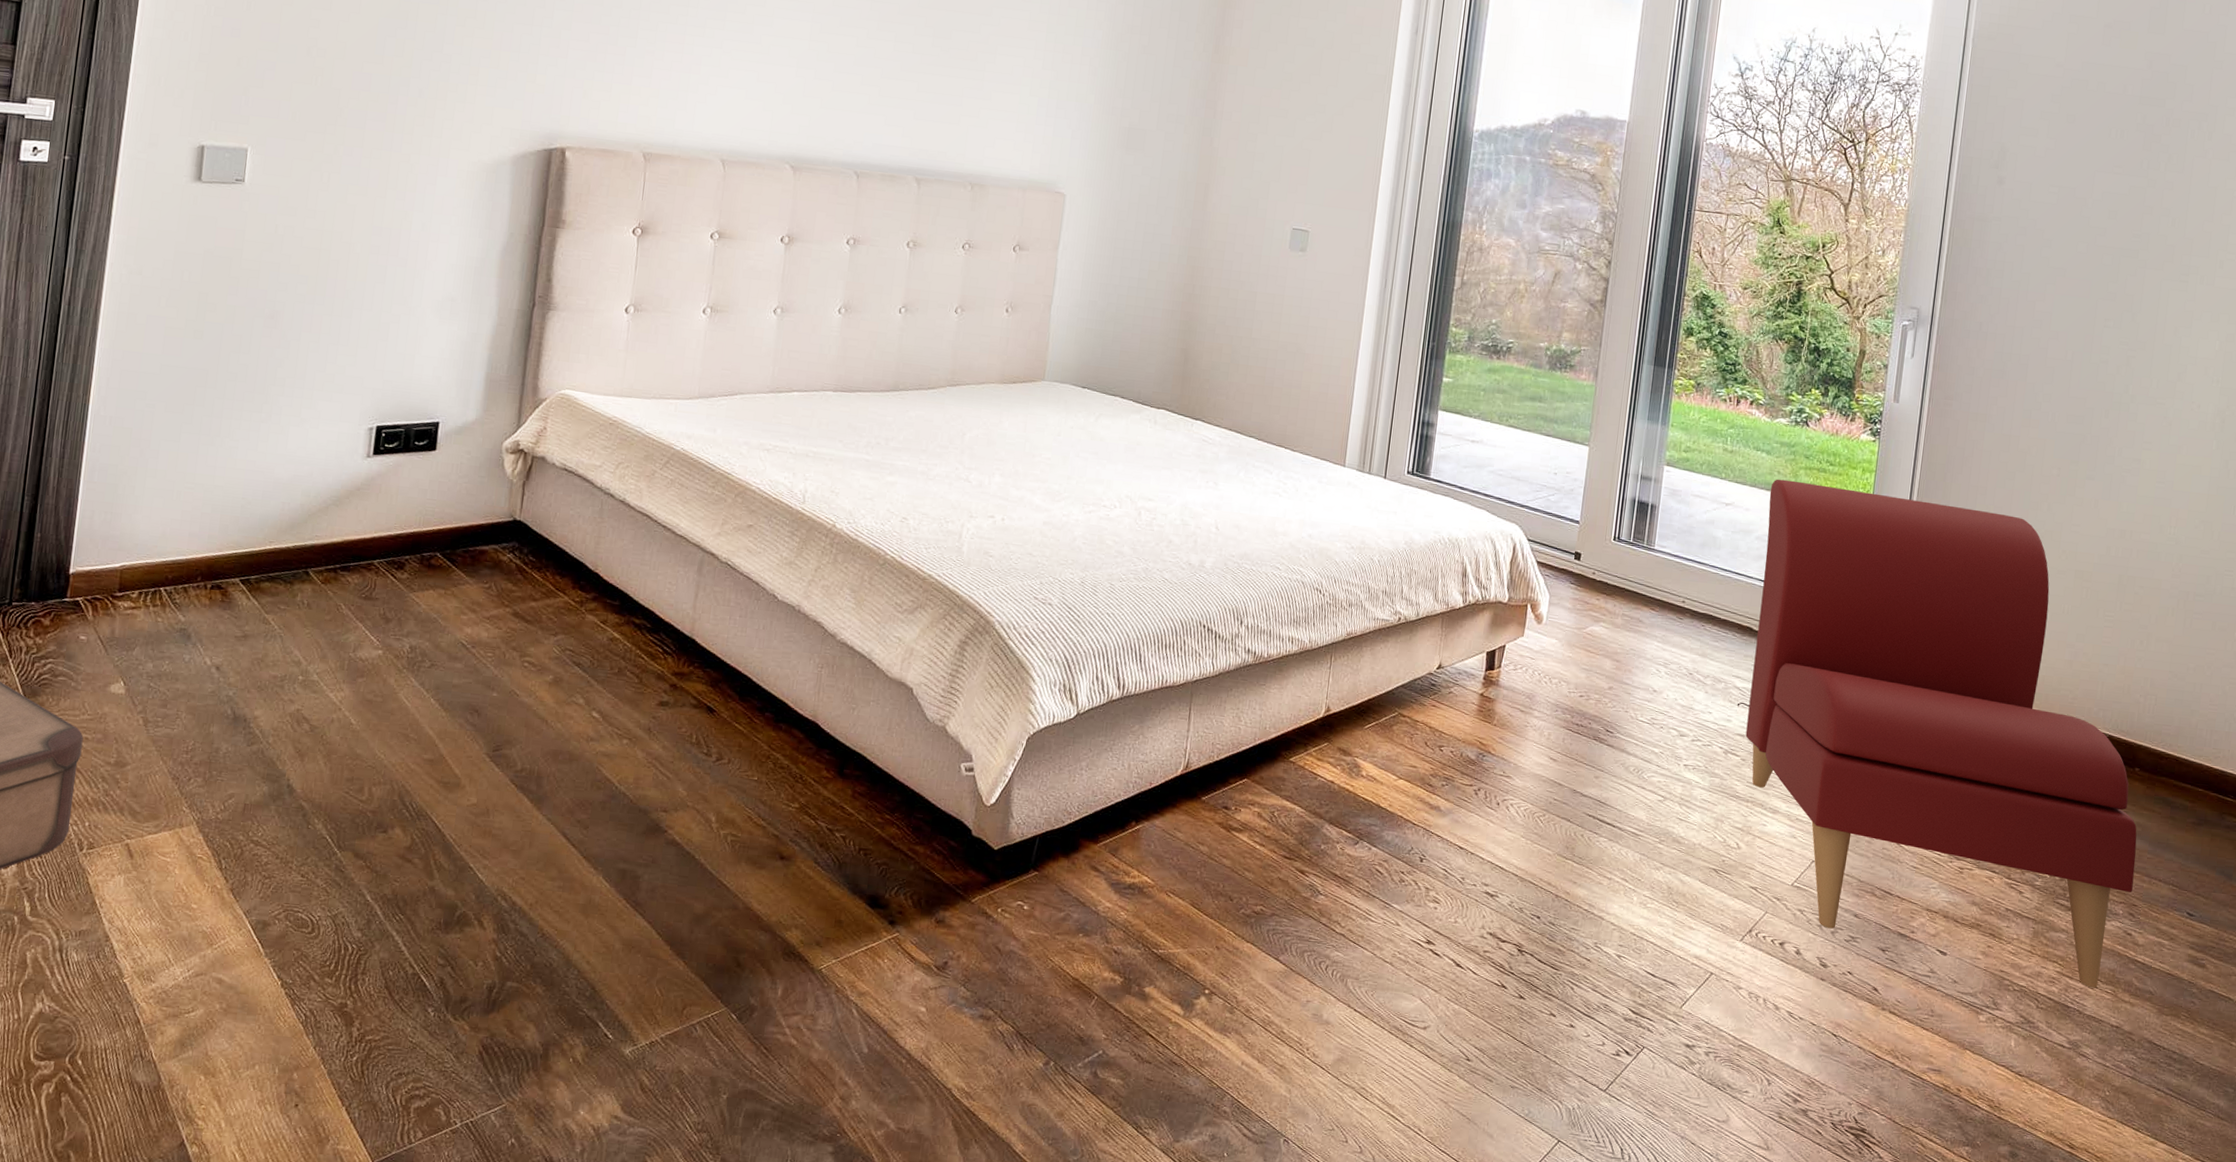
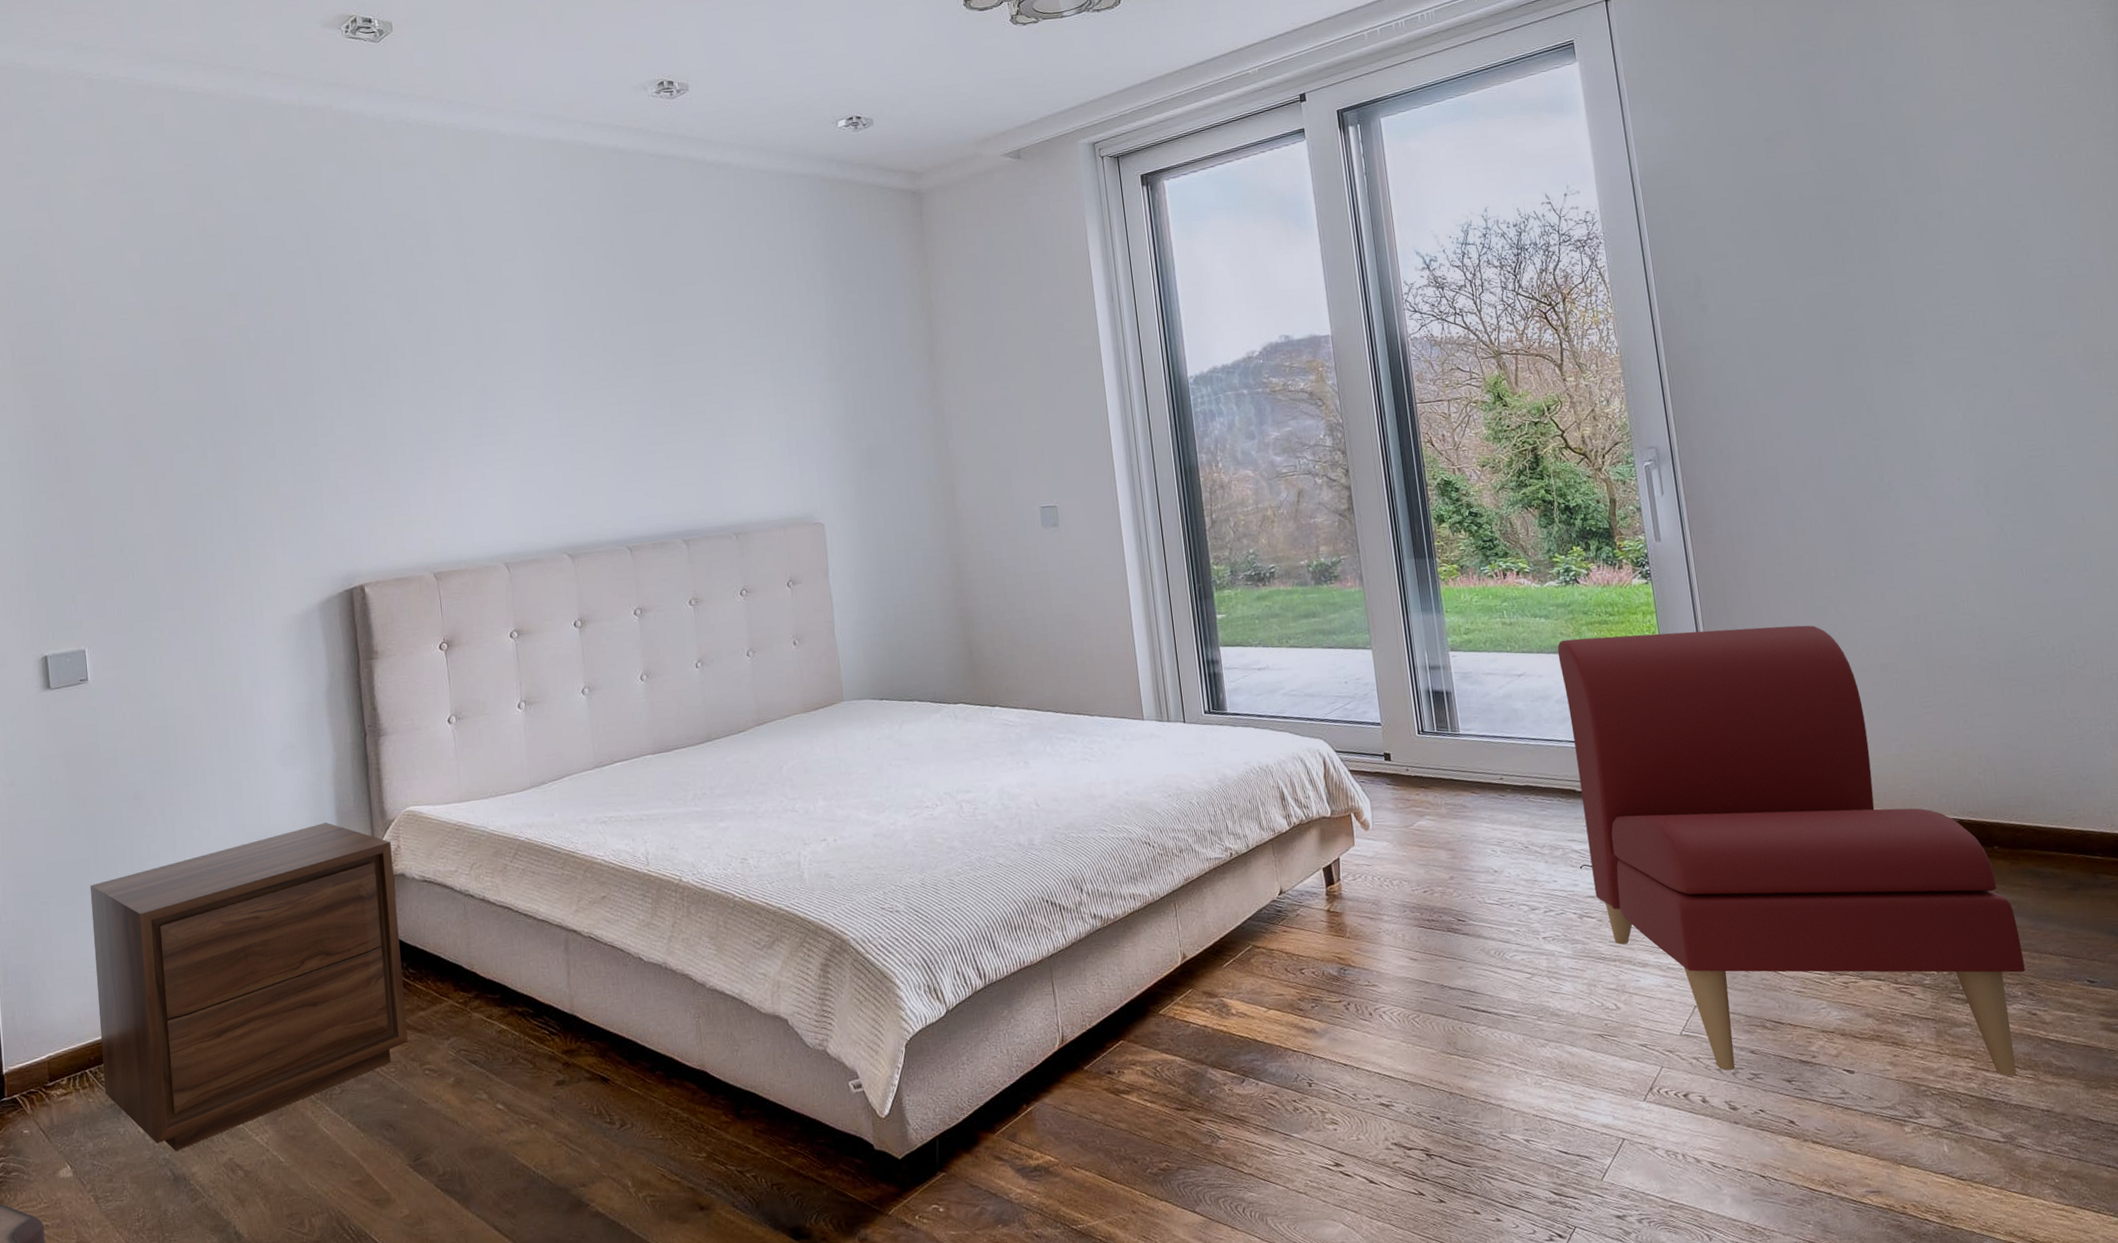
nightstand: none [176,386,538,691] -> present [90,822,408,1152]

